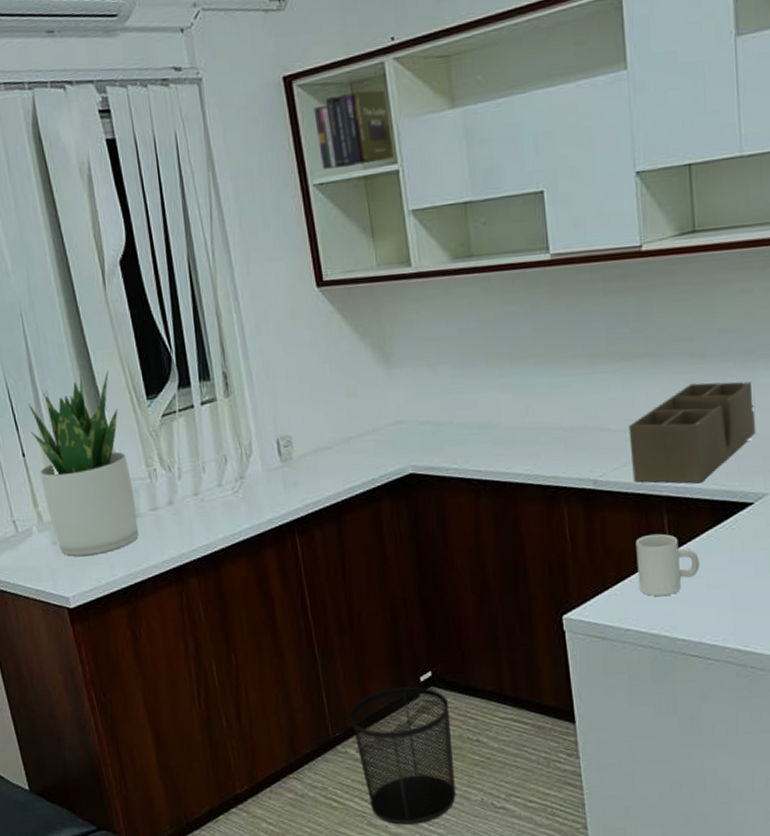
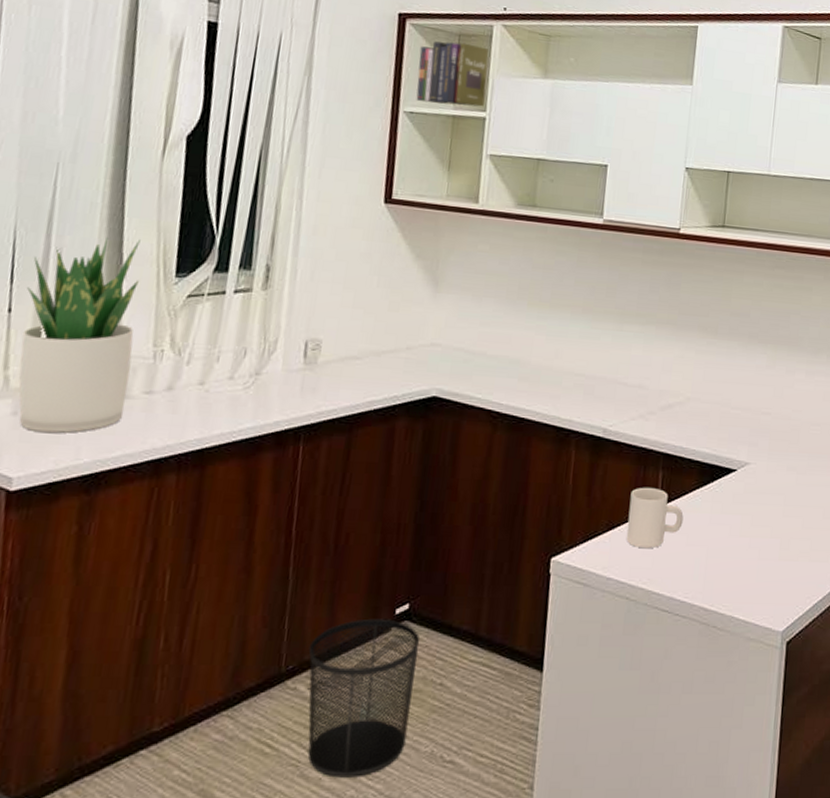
desk organizer: present [628,381,756,484] -> none [638,354,751,445]

